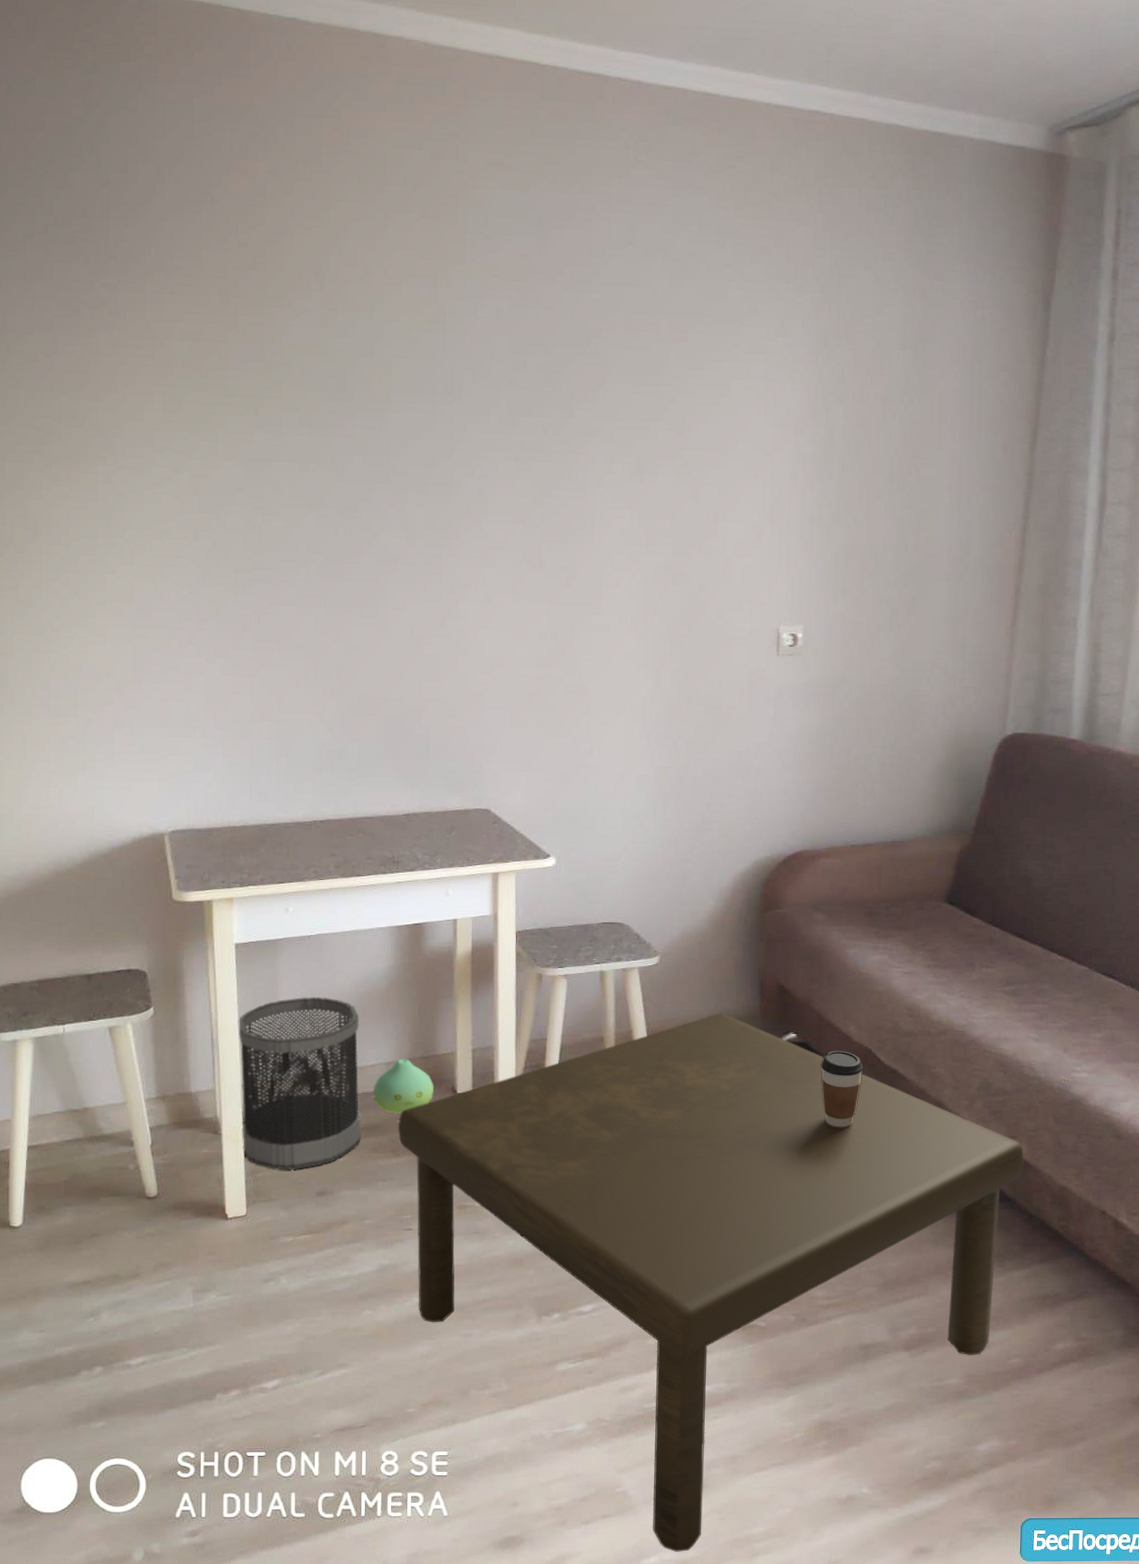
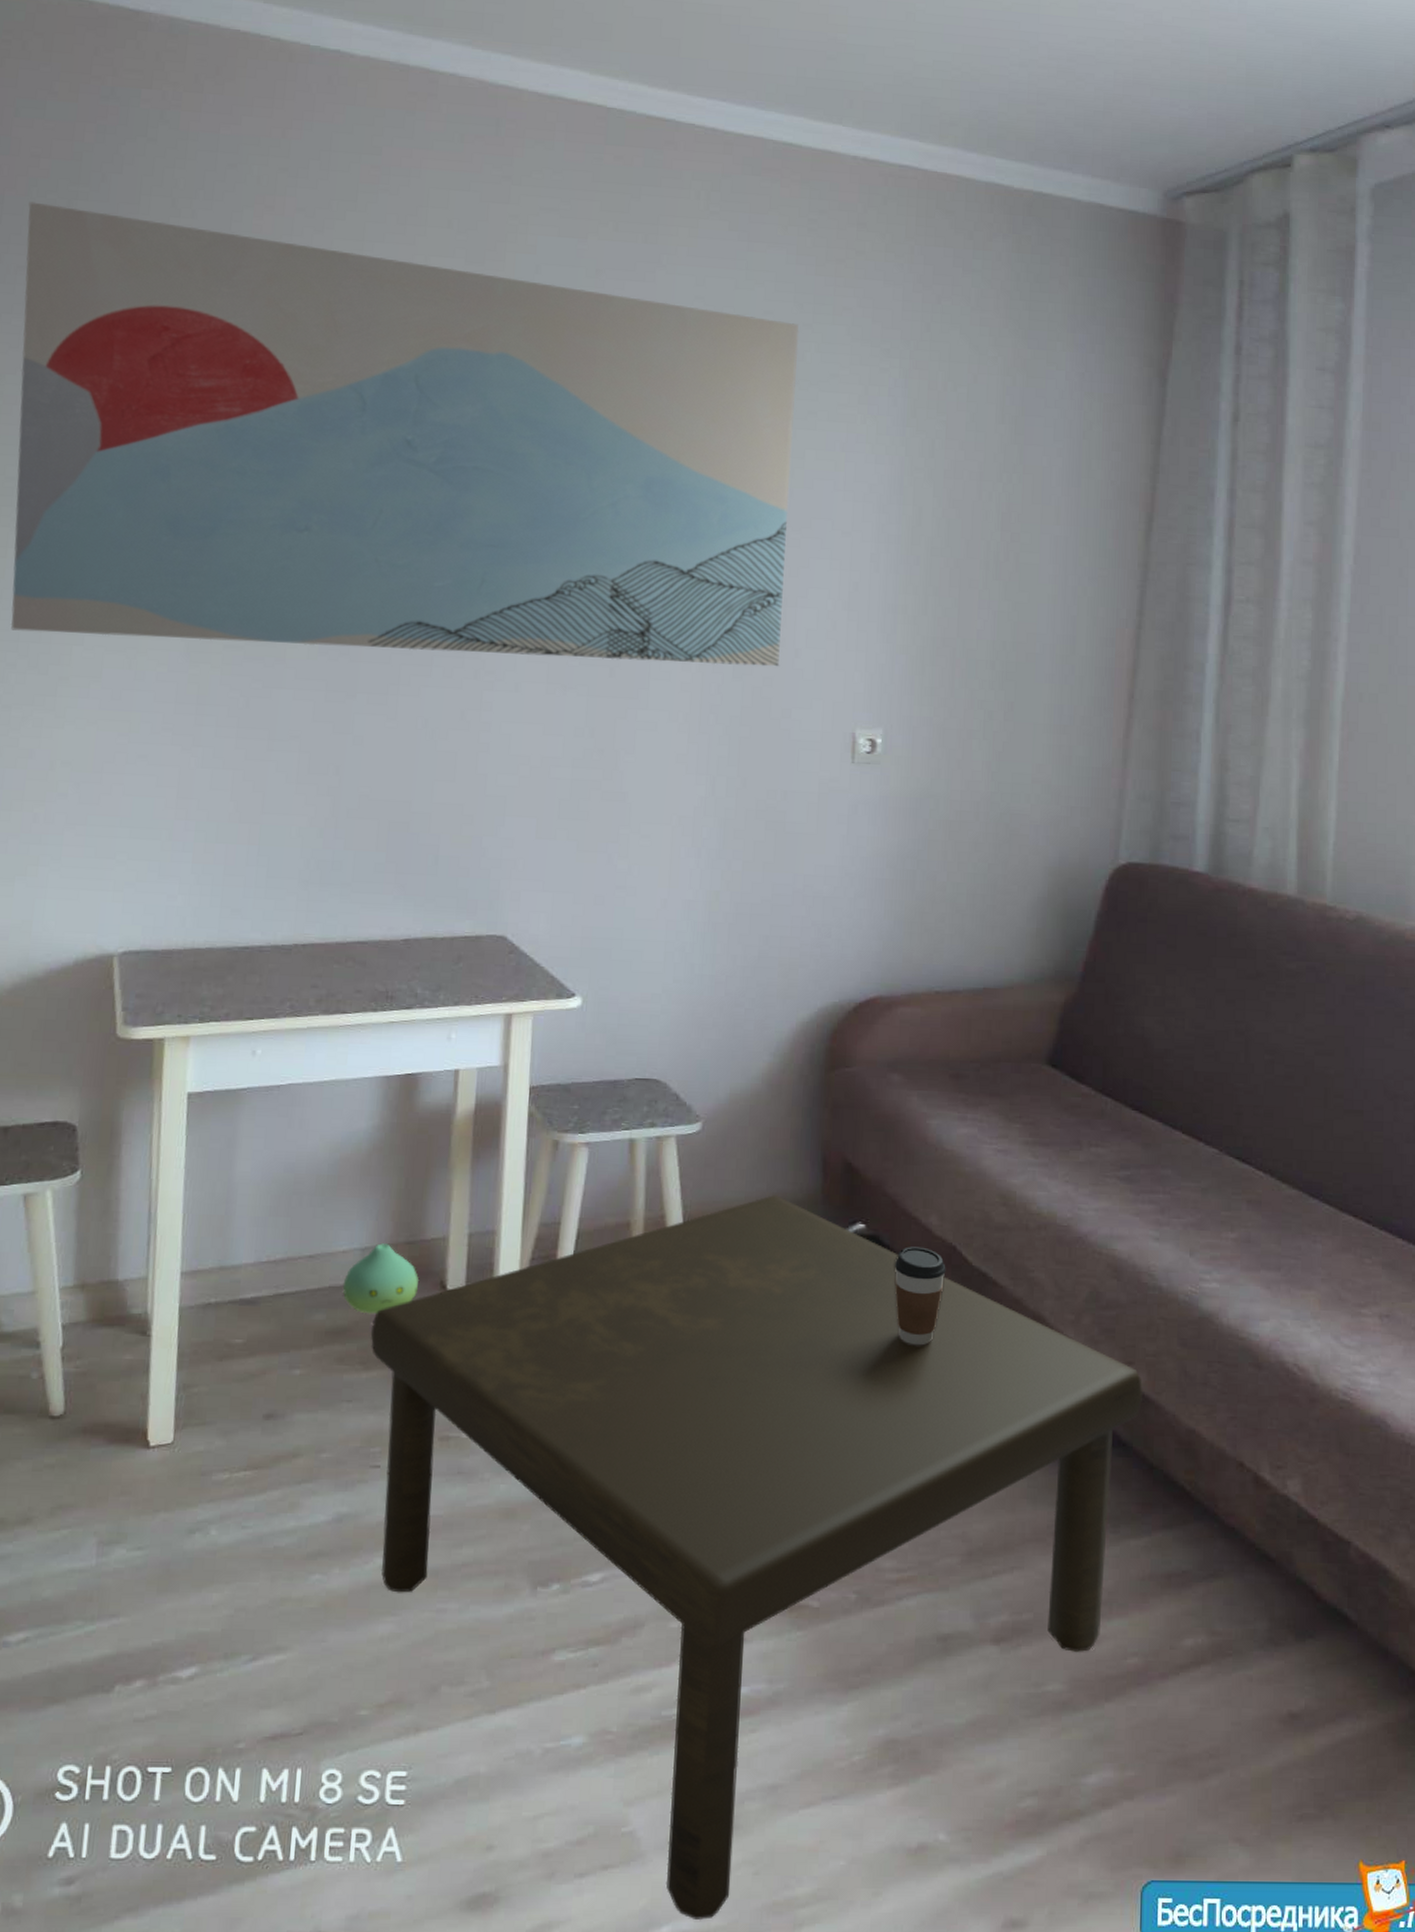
wall art: none [29,174,722,574] -> present [10,202,799,667]
wastebasket: present [237,996,362,1170] -> none [175,1161,333,1385]

